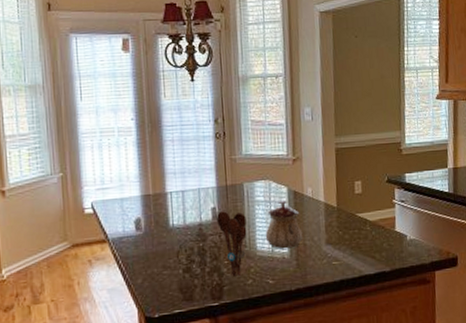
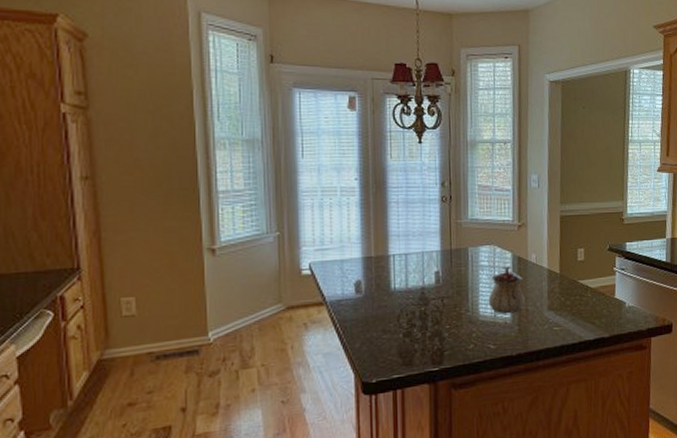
utensil holder: present [217,211,247,277] -> none [440,275,470,342]

